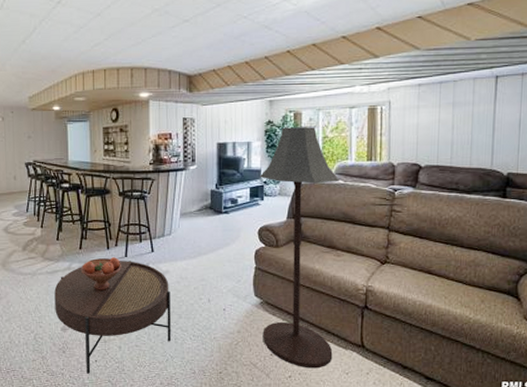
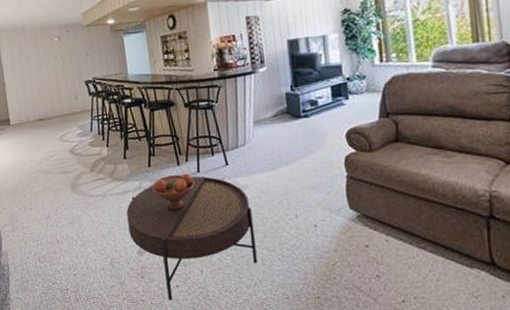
floor lamp: present [260,127,340,369] -> none [341,10,455,292]

